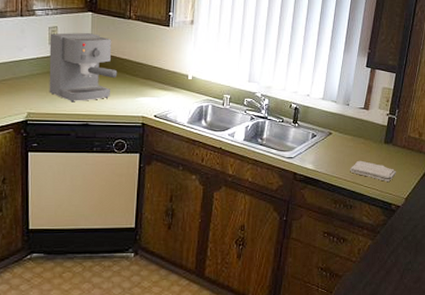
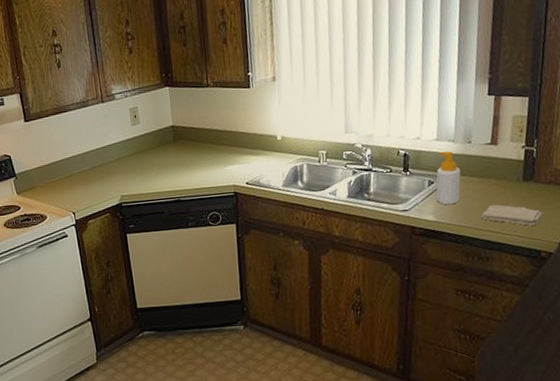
coffee maker: present [49,32,118,102] -> none [131,107,203,180]
soap bottle: none [317,110,338,157] -> present [436,151,461,205]

